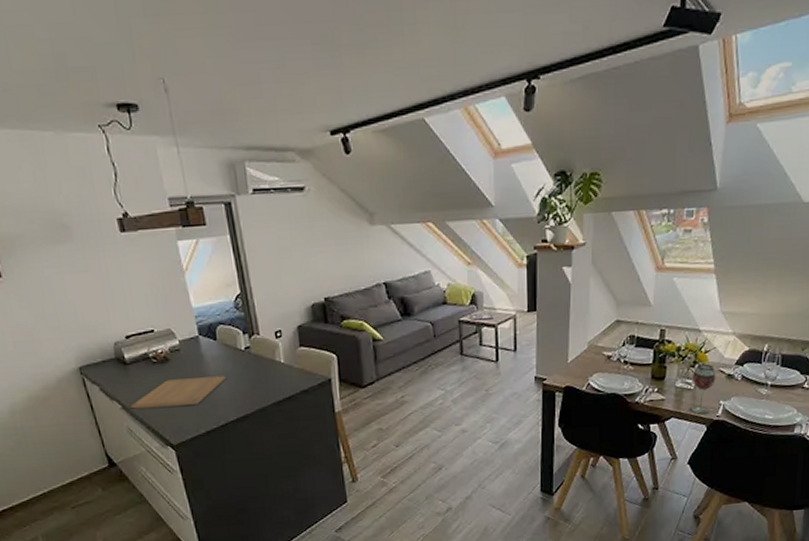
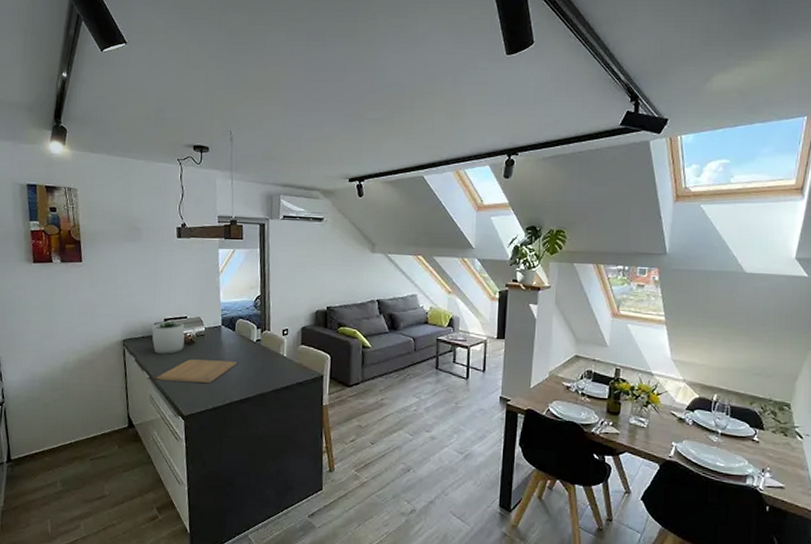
planter: none [112,337,158,379] -> present [151,321,185,354]
wineglass: present [690,363,716,414] -> none [644,405,668,453]

